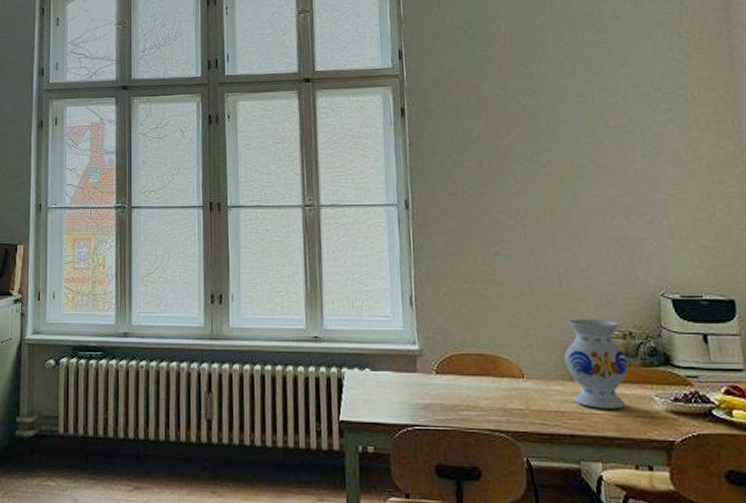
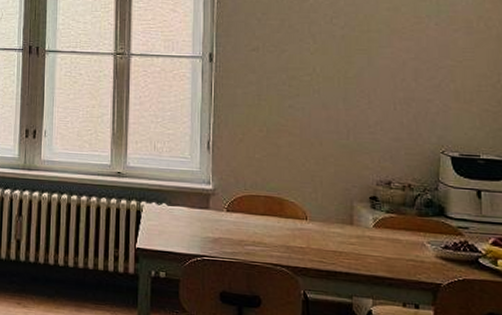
vase: present [564,319,629,409] -> none [346,169,405,253]

